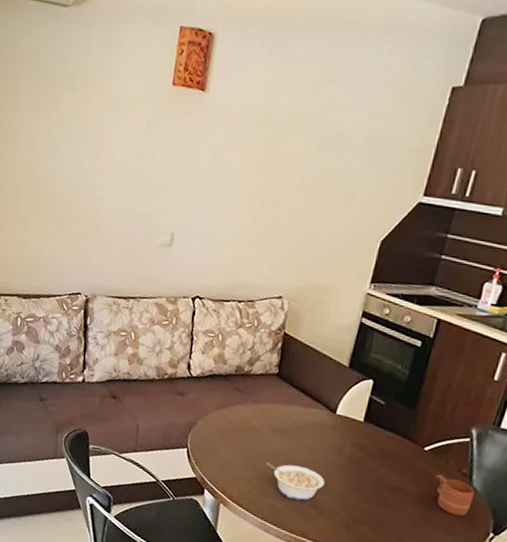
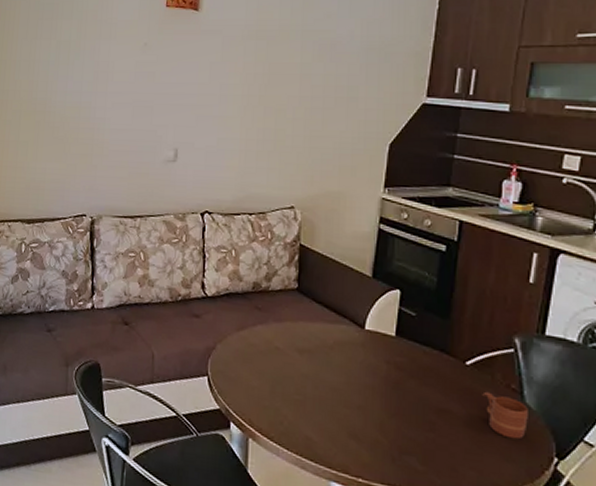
legume: present [265,461,325,501] -> none [294,386,362,431]

